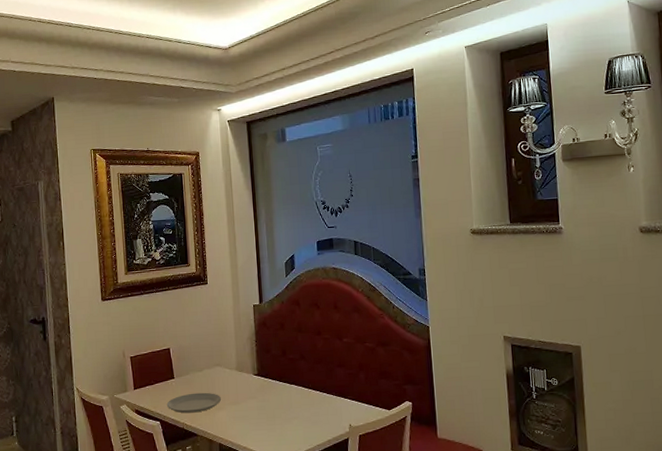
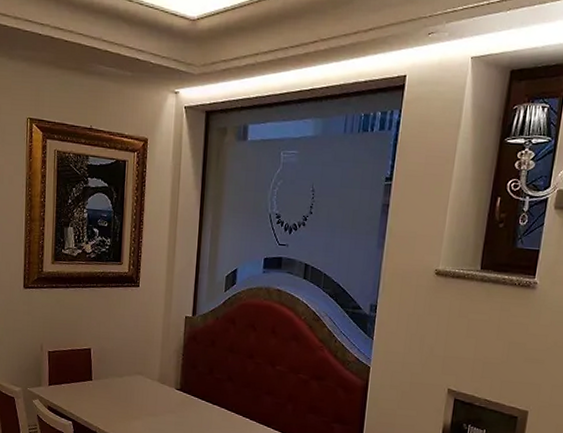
plate: present [166,392,222,413] -> none [81,398,139,418]

